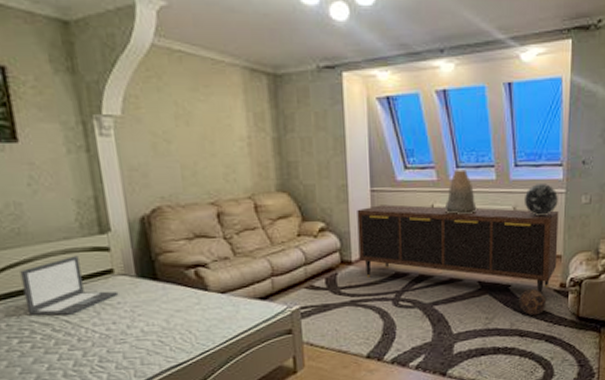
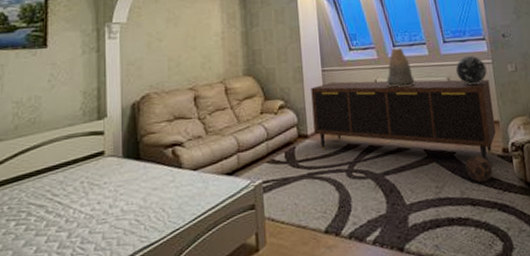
laptop: present [20,256,119,316] -> none [28,140,106,198]

